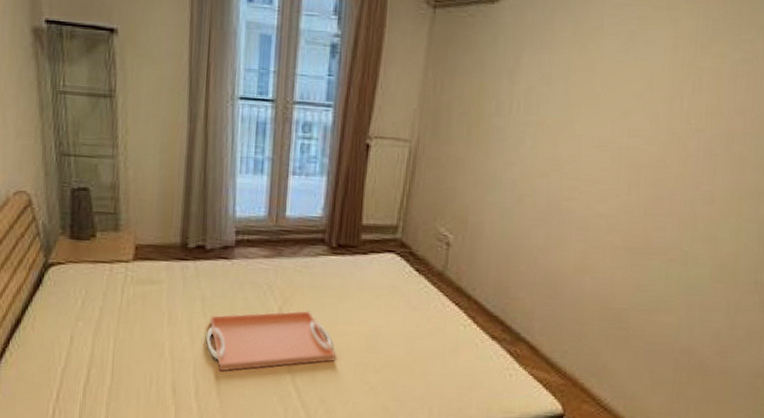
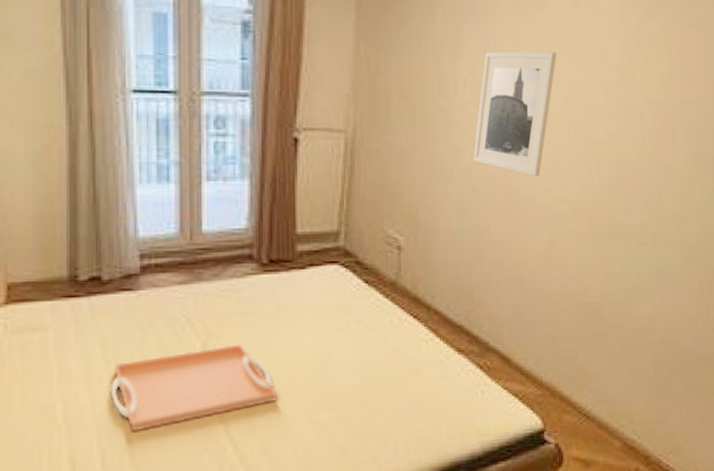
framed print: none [521,77,608,191] -> present [473,51,557,176]

